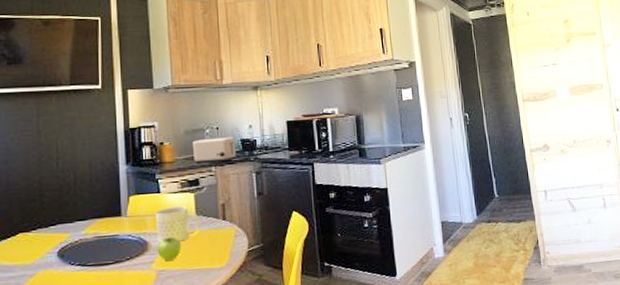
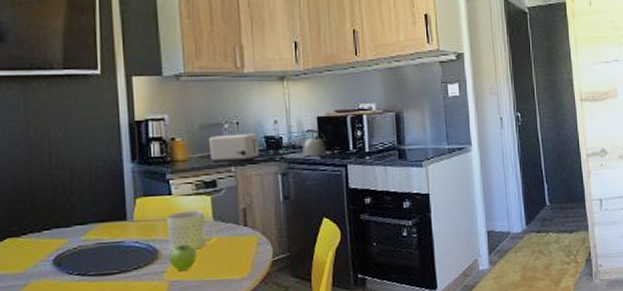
kettle: none [270,131,298,157] -> present [297,128,329,157]

